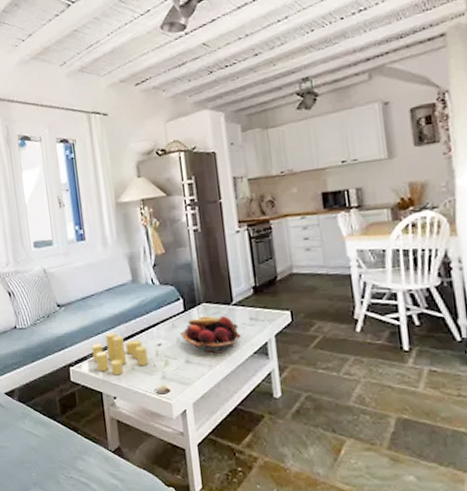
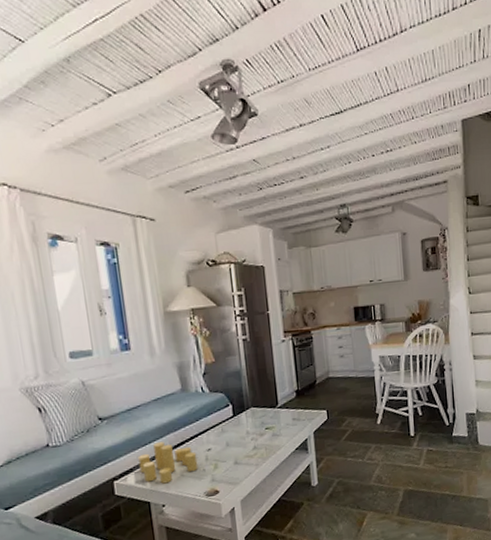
fruit basket: present [180,315,241,354] -> none [229,417,285,454]

